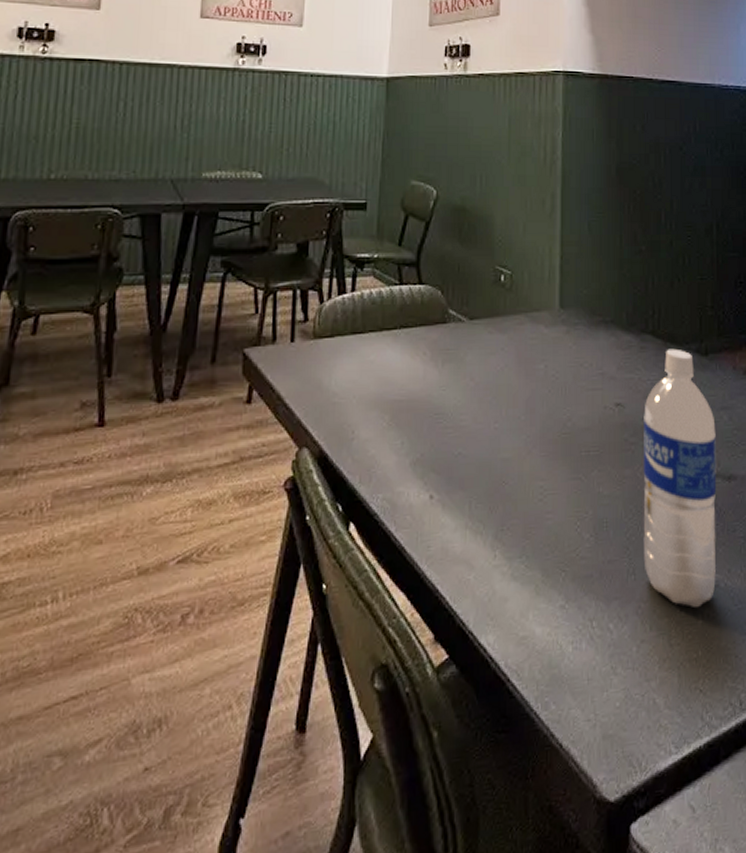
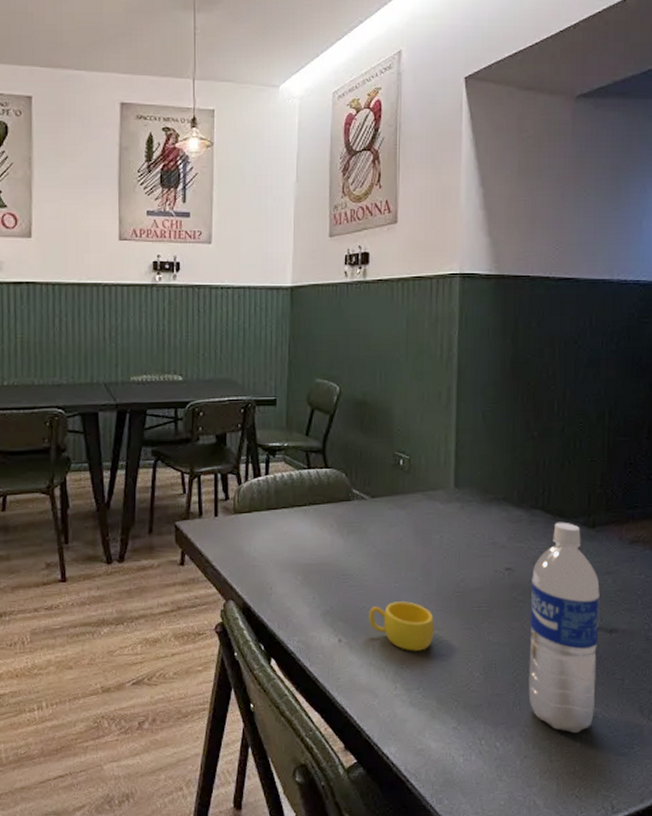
cup: none [465,446,539,509] -> present [369,601,435,651]

